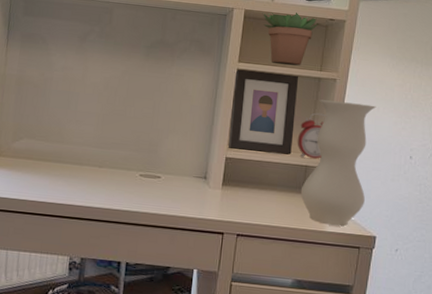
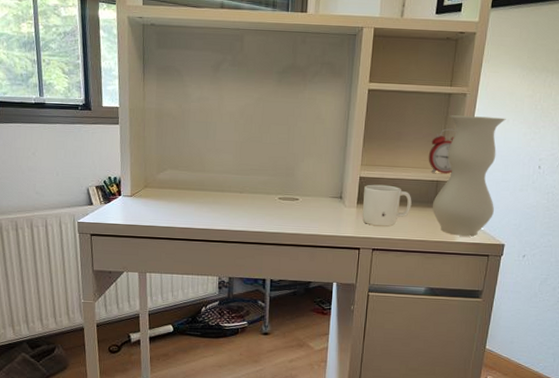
picture frame: present [227,69,299,156] -> none [361,89,430,172]
mug: none [227,165,280,212] -> present [362,184,412,227]
succulent plant: present [262,12,319,66] -> none [391,28,449,83]

